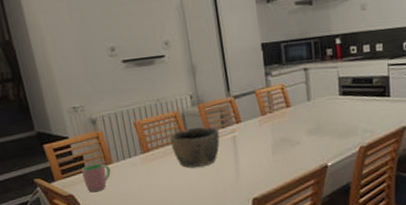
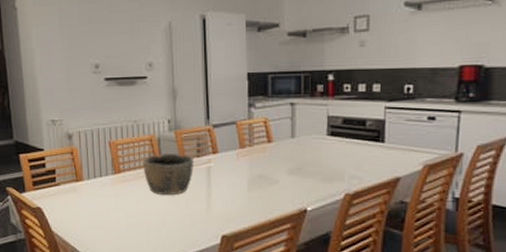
cup: present [81,163,111,193] -> none [52,179,80,208]

